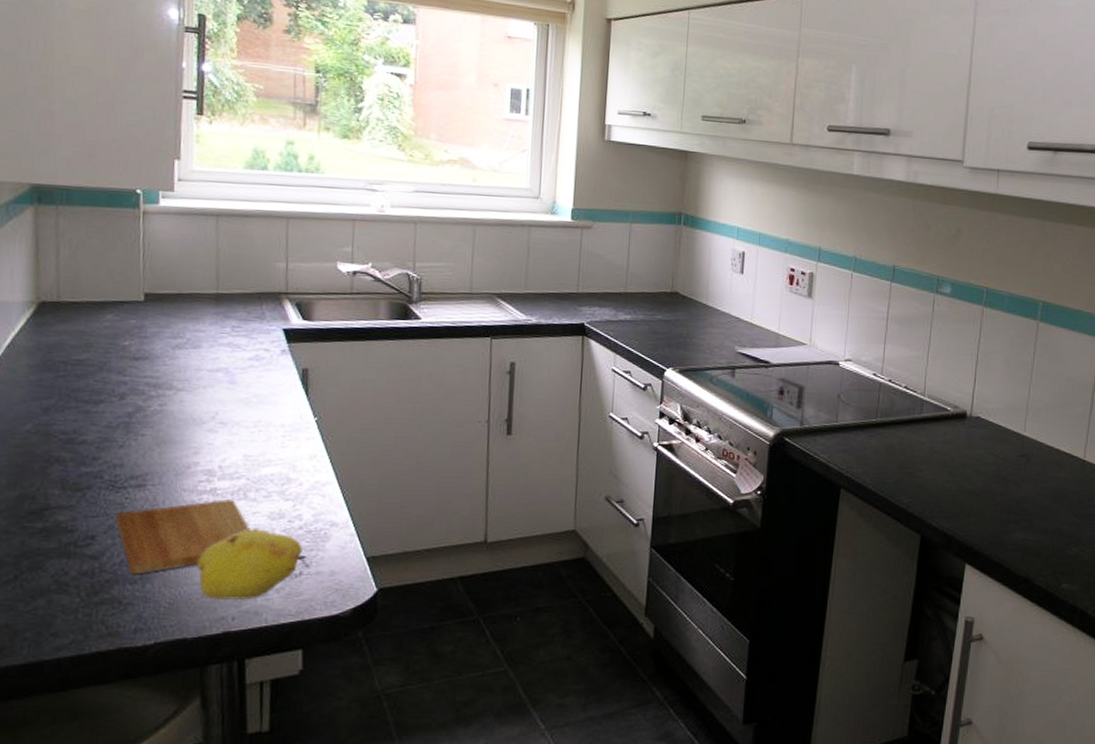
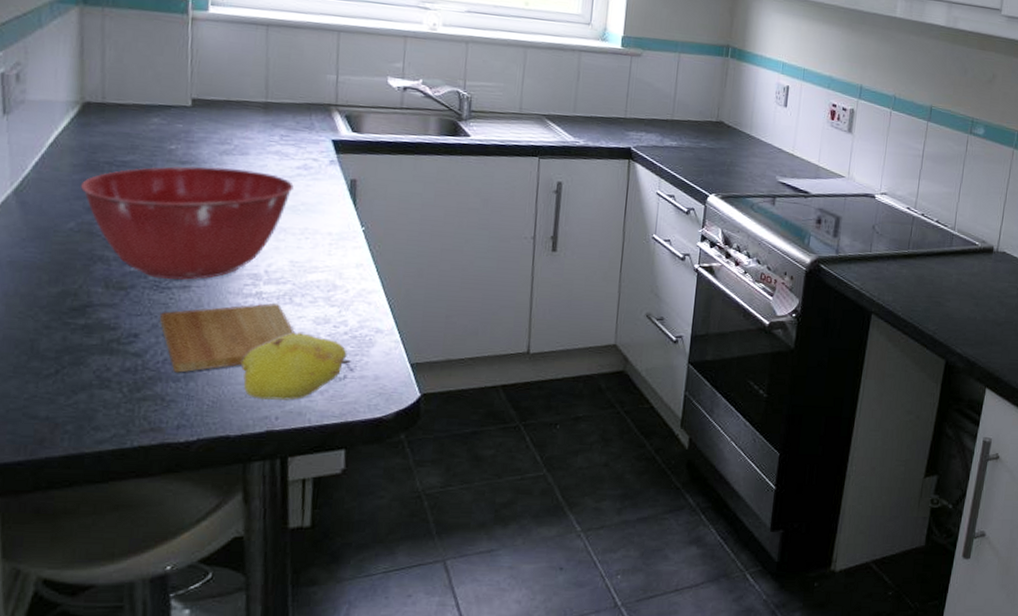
mixing bowl: none [37,361,246,478] -> present [81,166,294,280]

